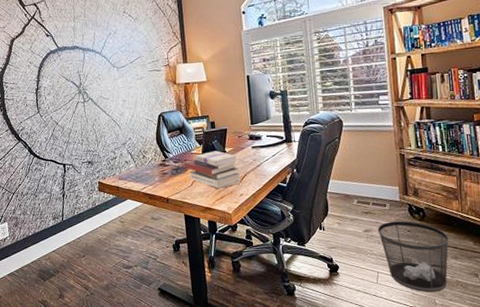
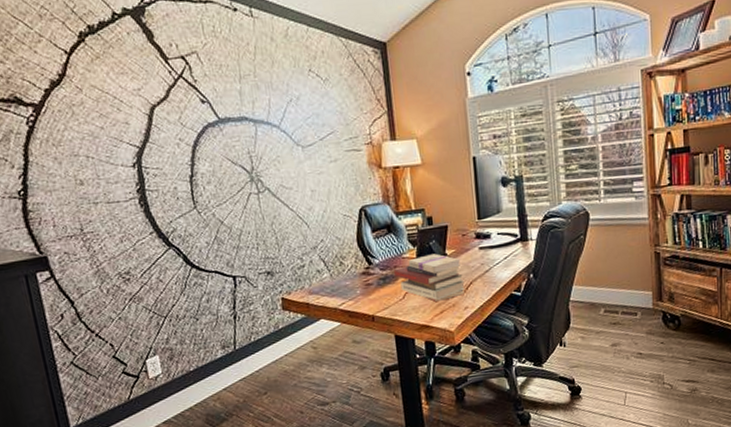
waste bin: present [377,221,449,293] -> none [626,331,706,412]

